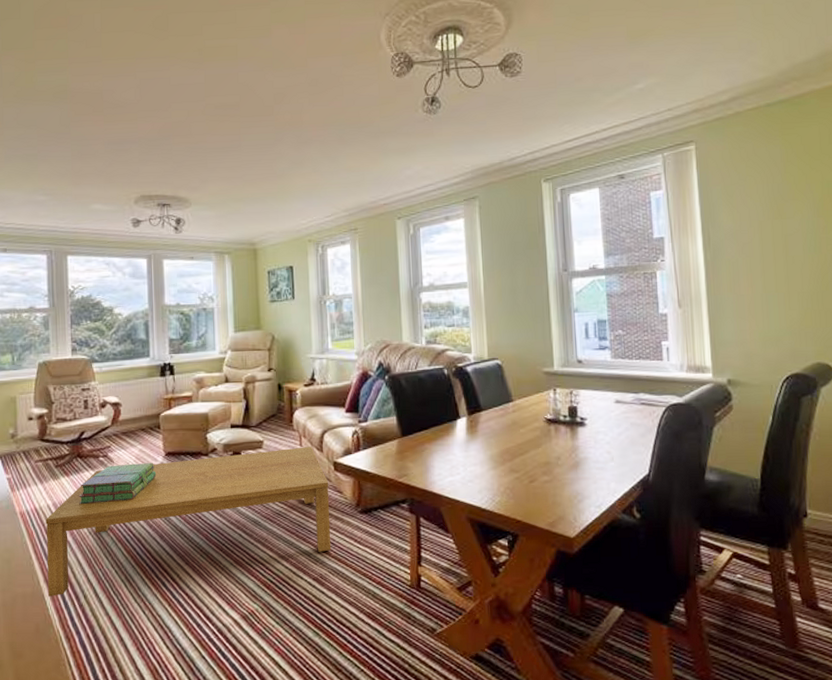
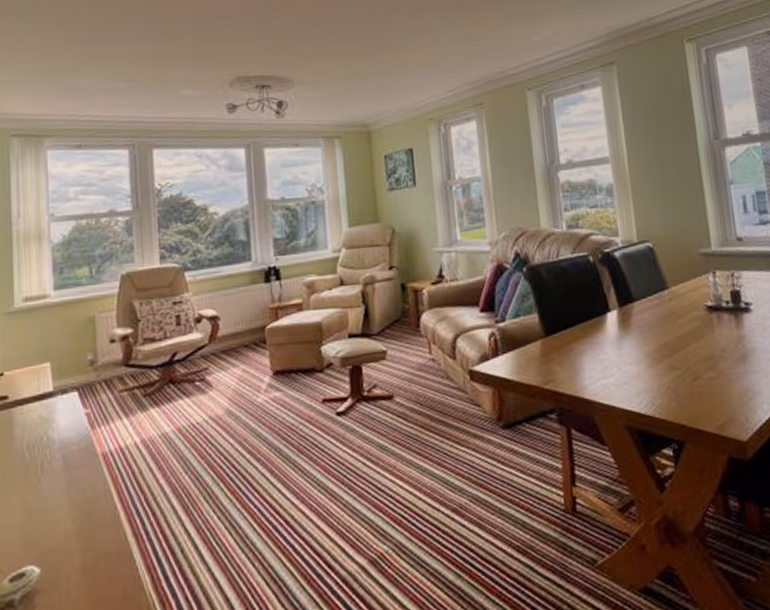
coffee table: present [45,447,332,596] -> none [132,354,471,553]
stack of books: present [79,463,157,504] -> none [172,384,264,439]

